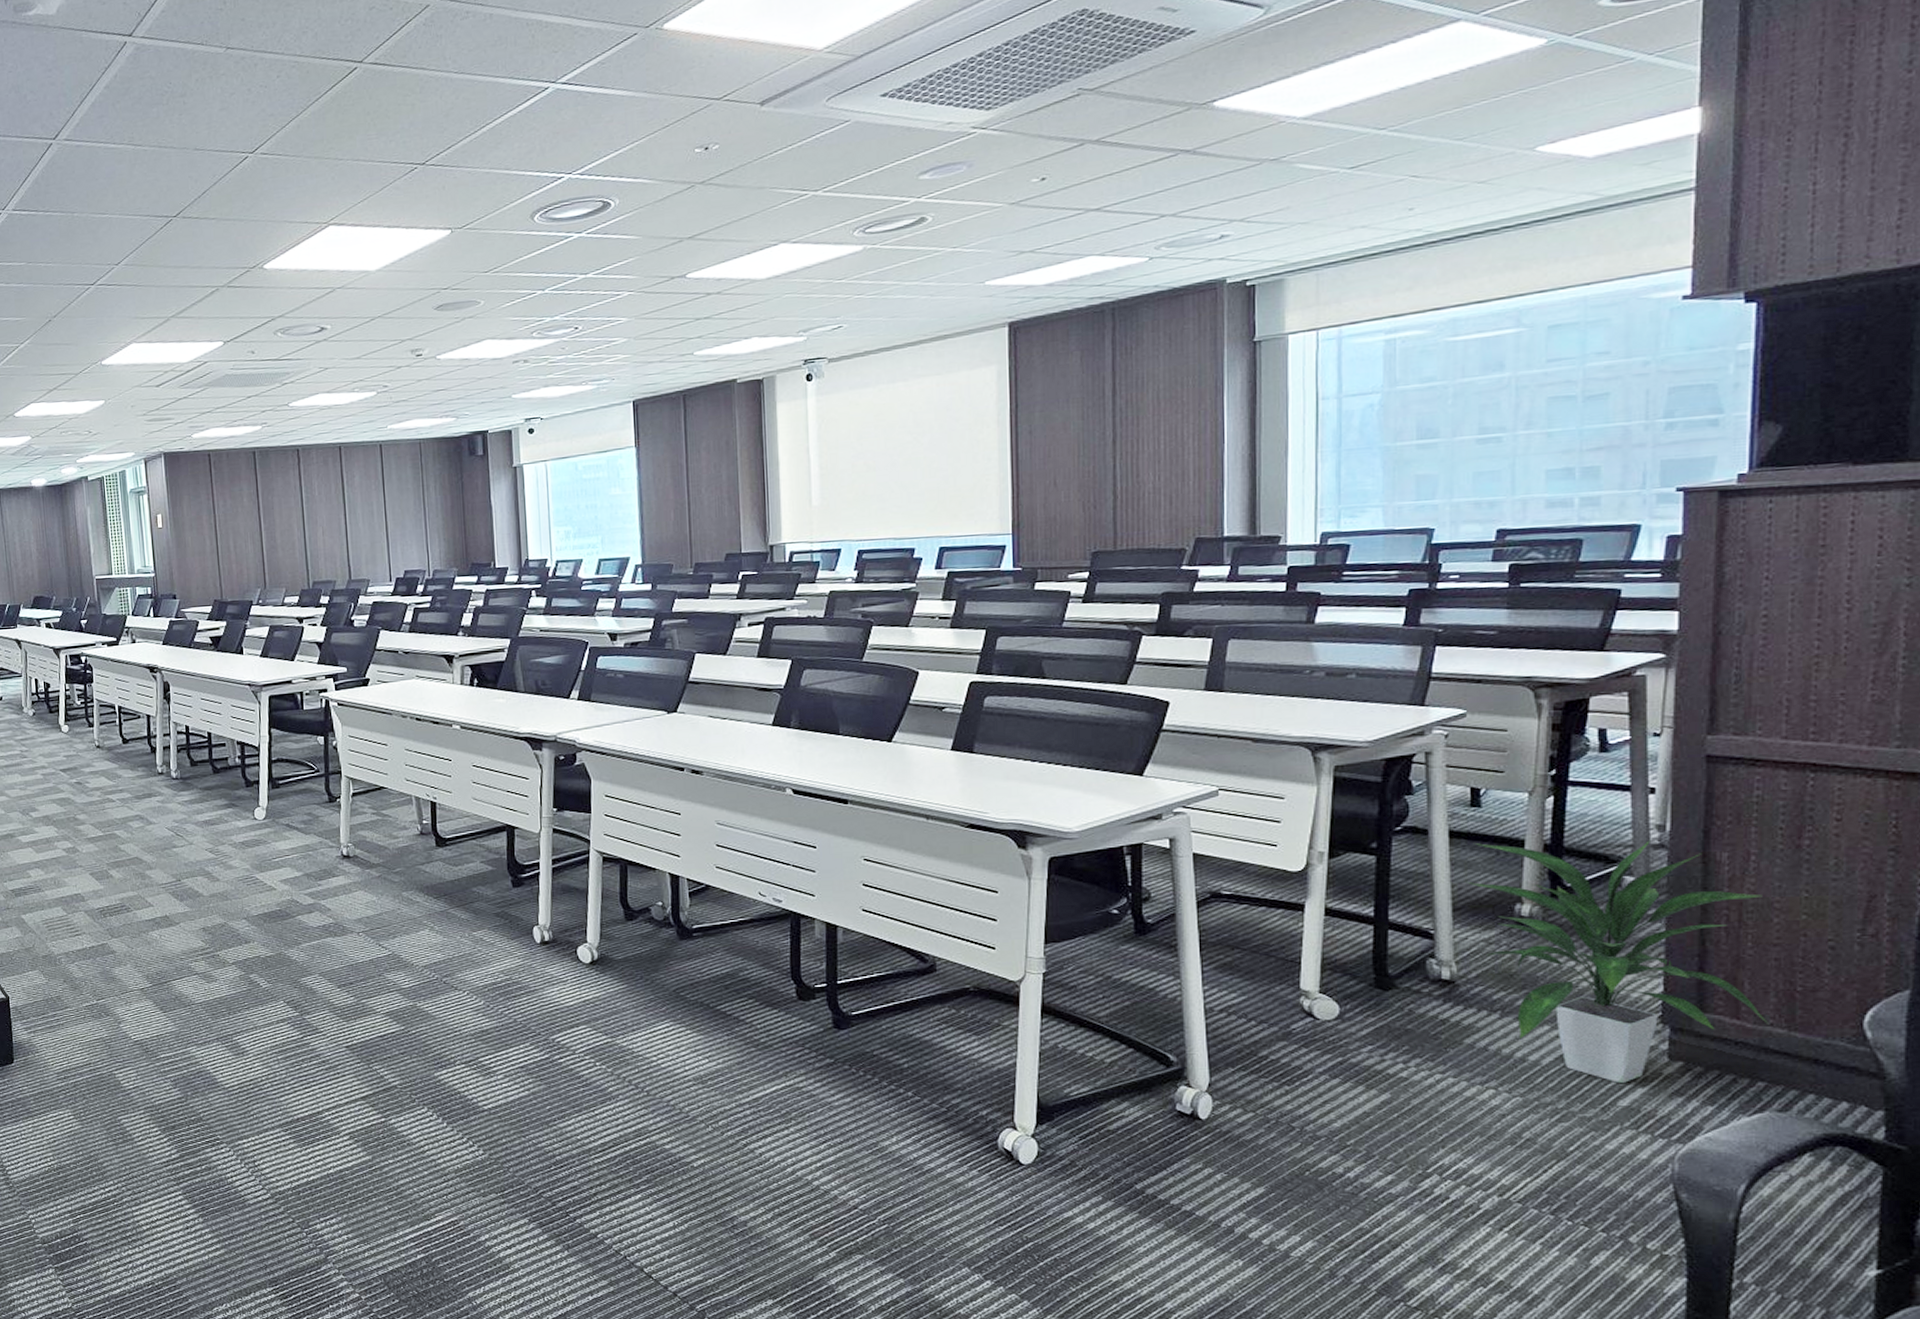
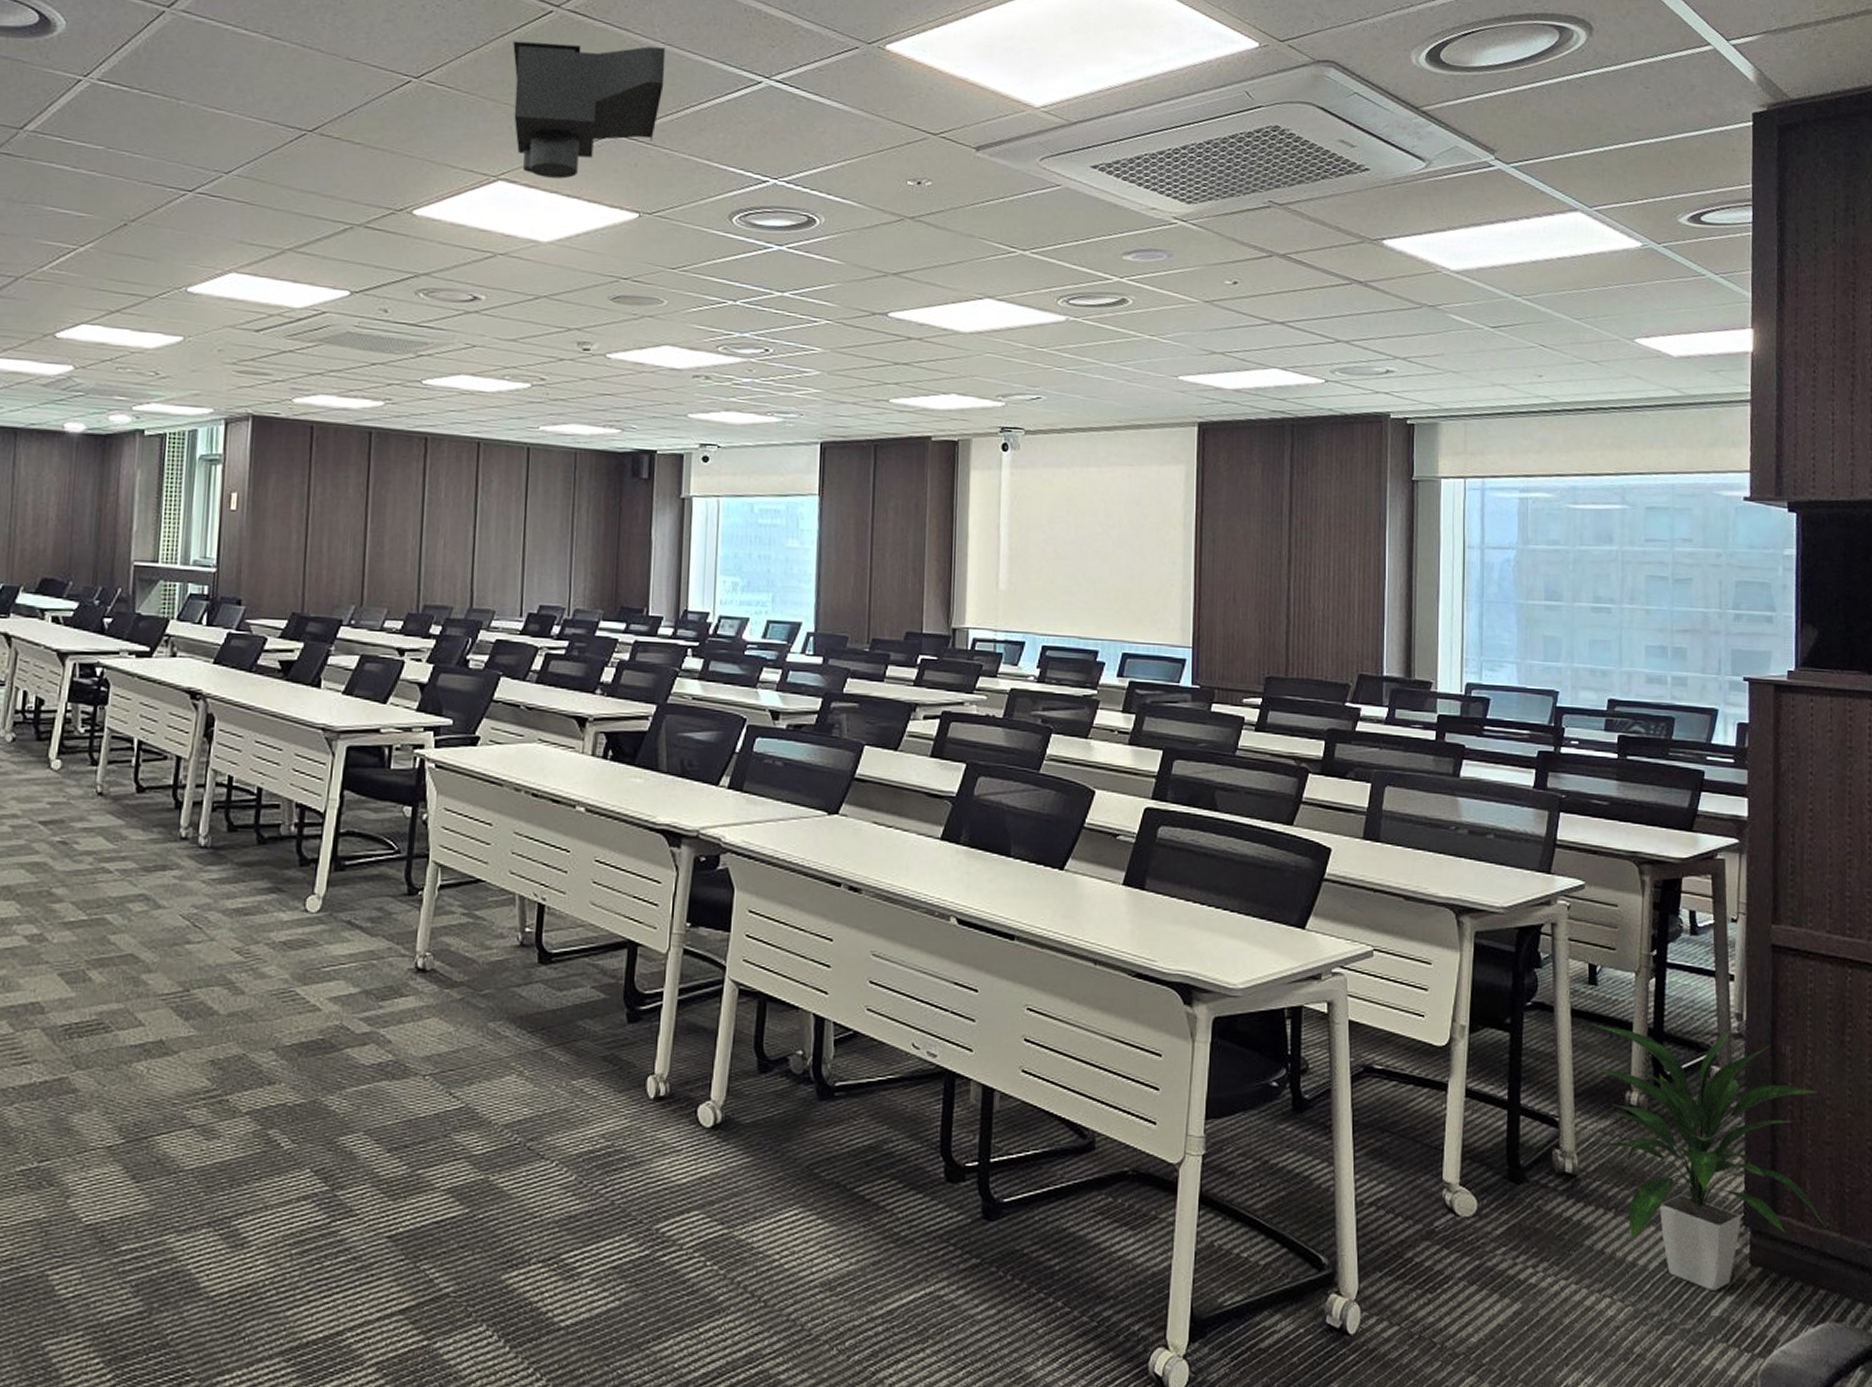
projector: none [327,76,461,216] -> present [513,40,666,179]

